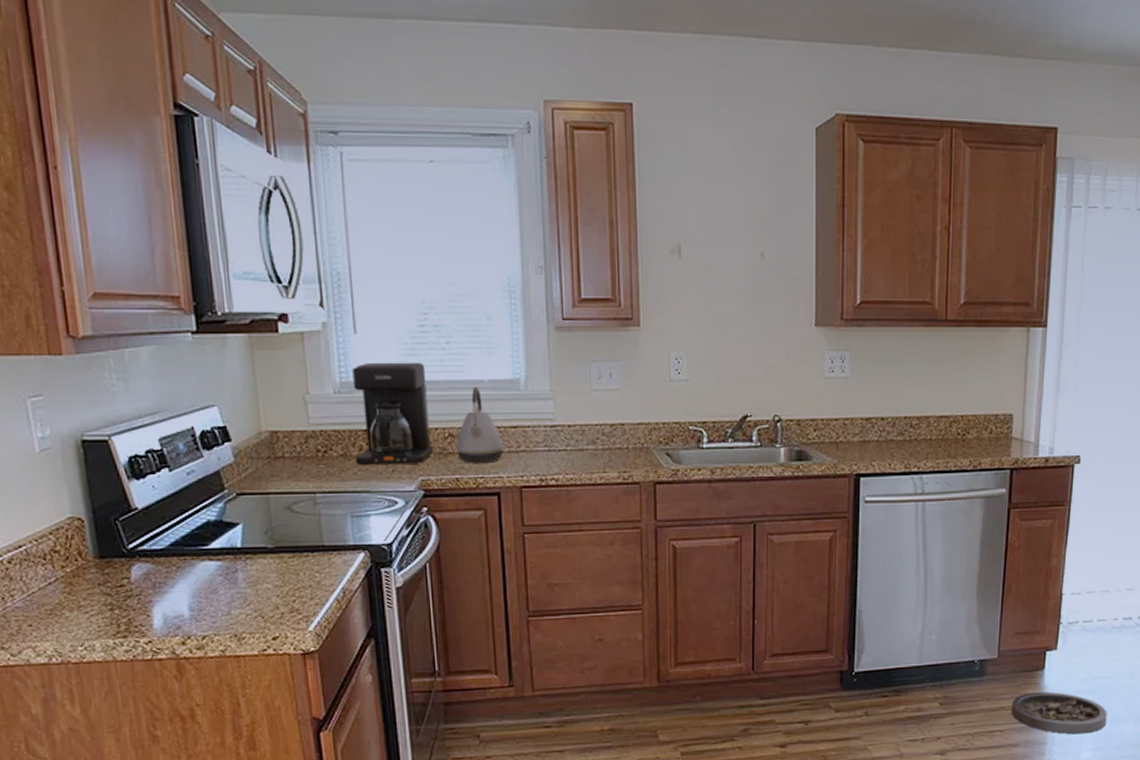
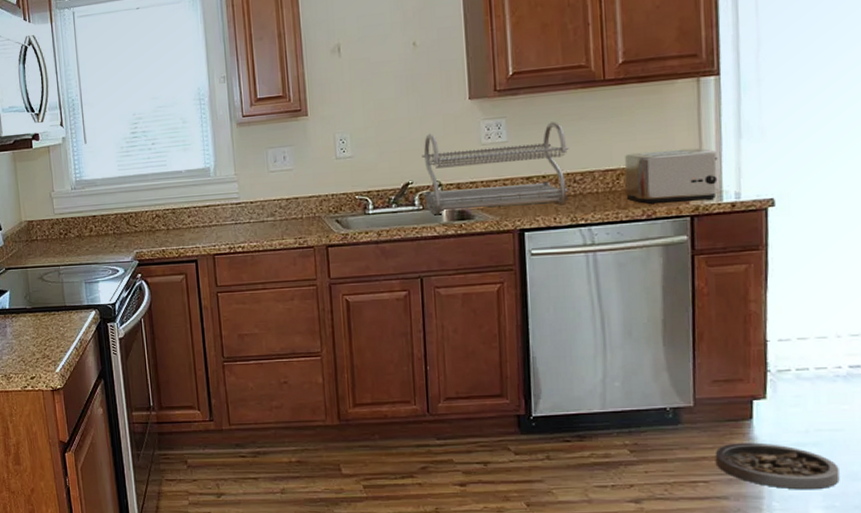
coffee maker: present [353,362,433,466] -> none [84,161,145,244]
kettle: present [455,387,504,463] -> none [161,177,199,237]
dish rack: none [762,360,908,454] -> present [422,121,569,216]
toaster: none [956,400,1038,455] -> present [624,148,718,205]

